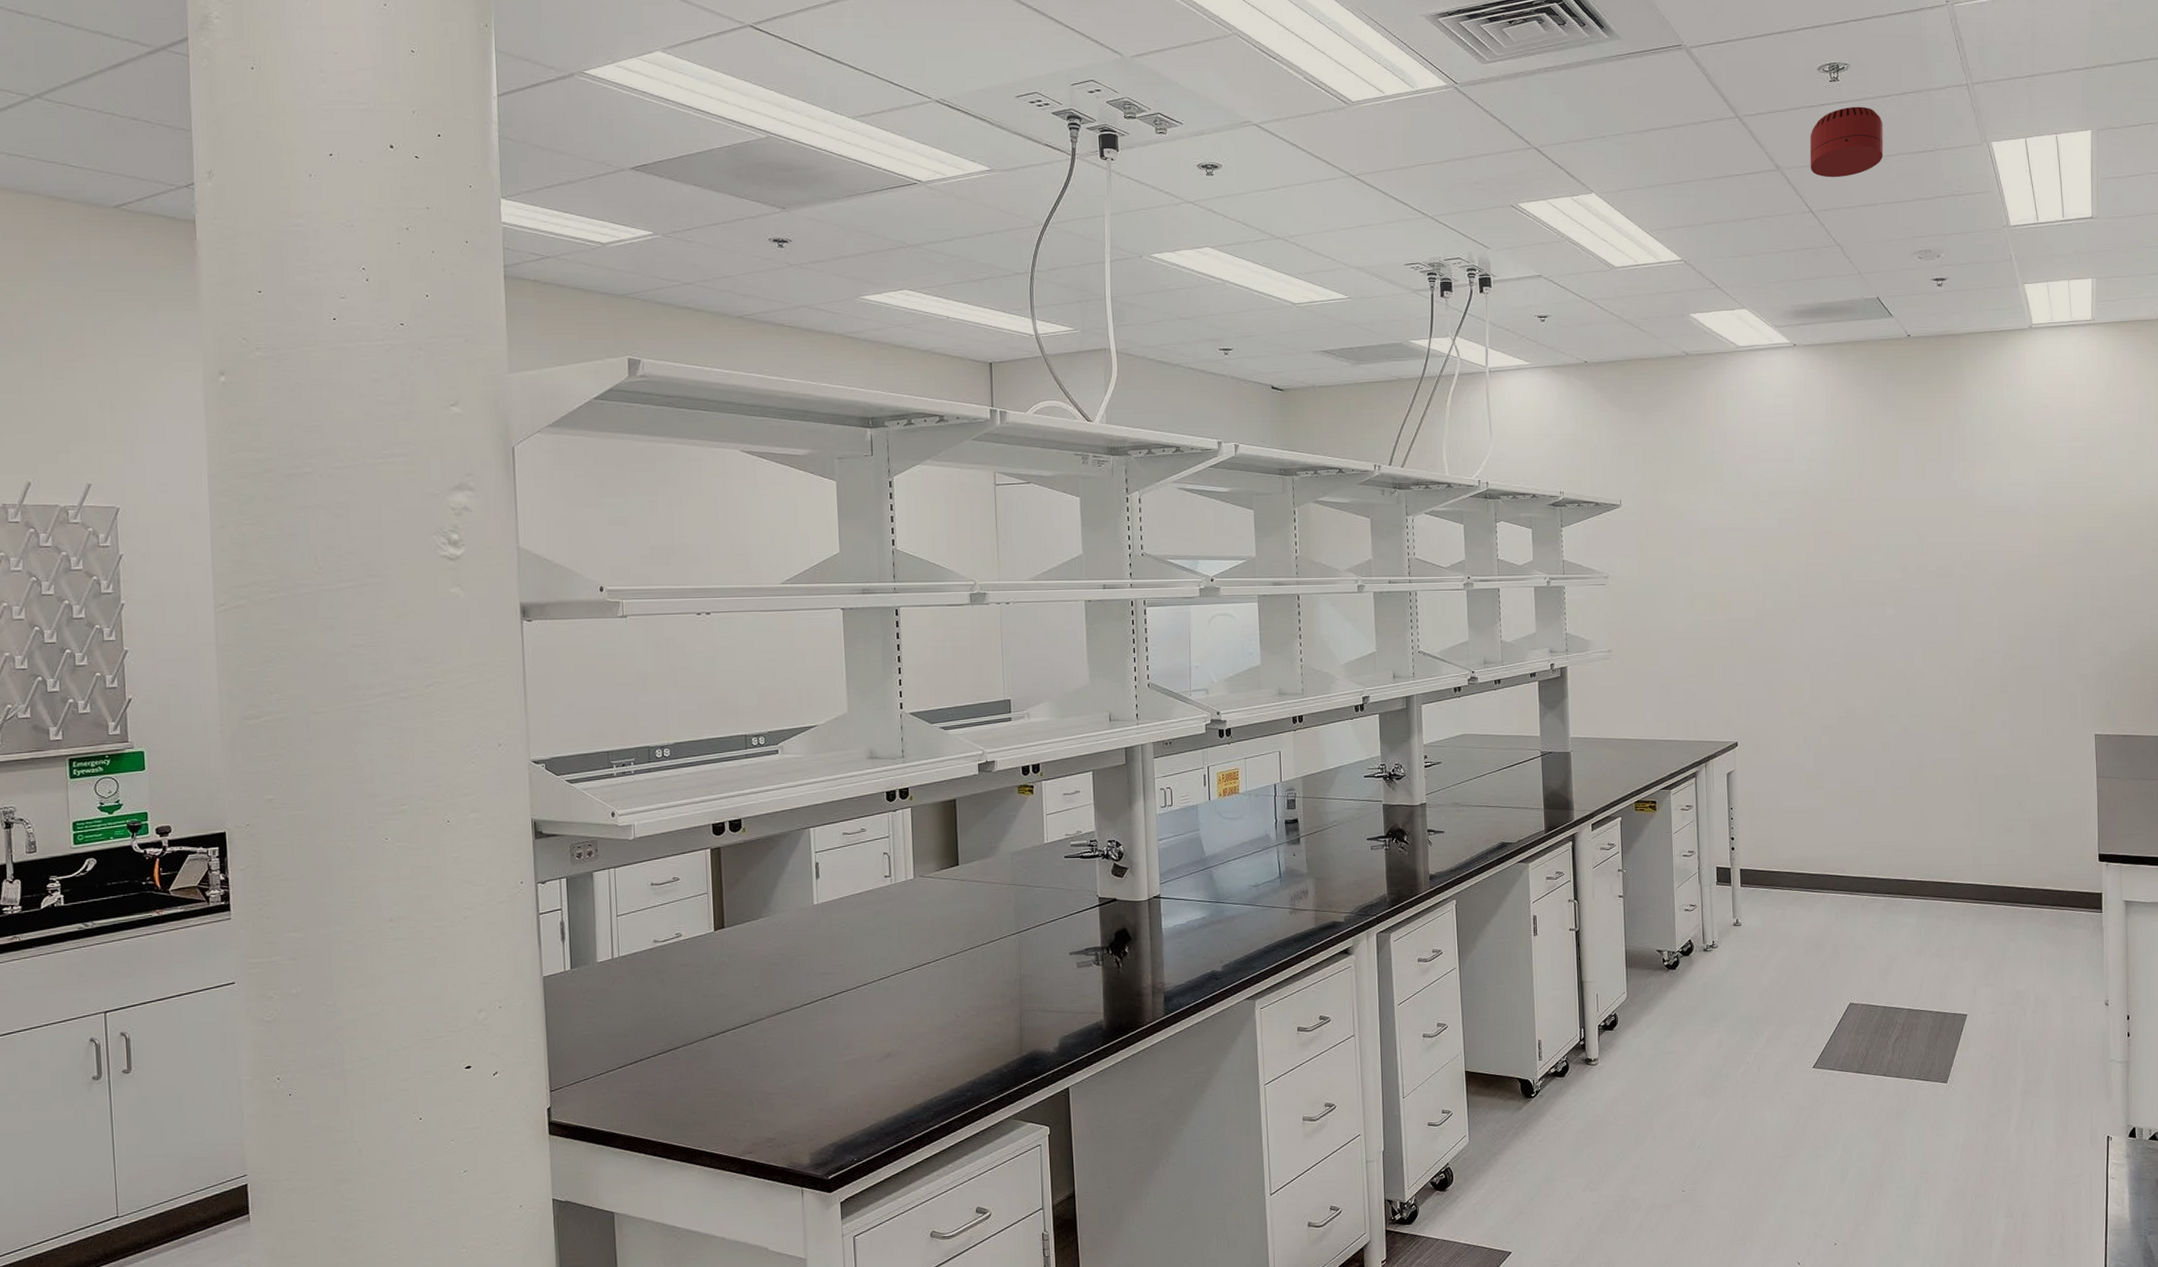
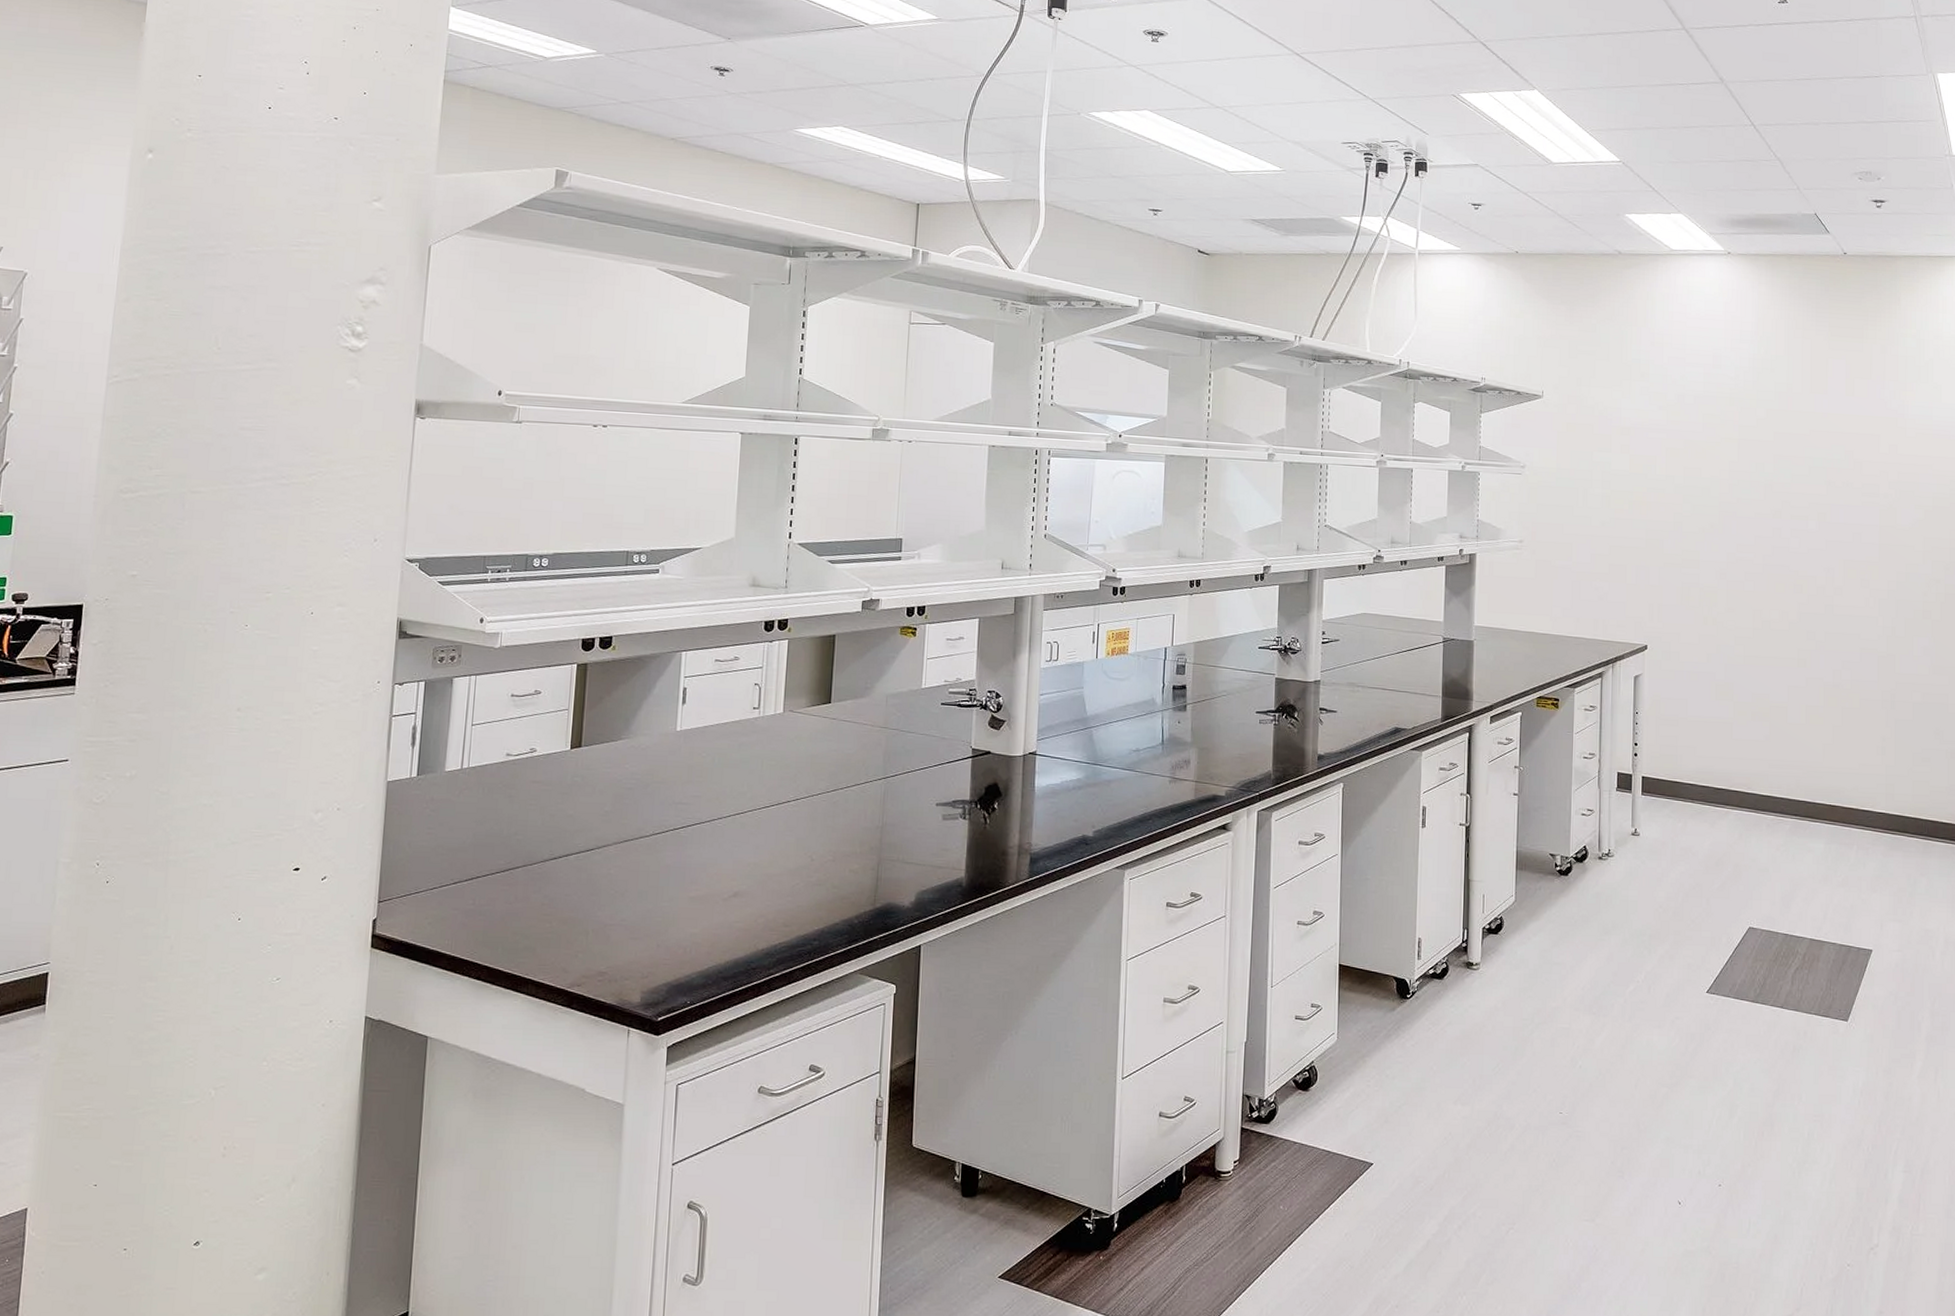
smoke detector: present [1809,106,1884,178] -> none [1754,28,1829,95]

